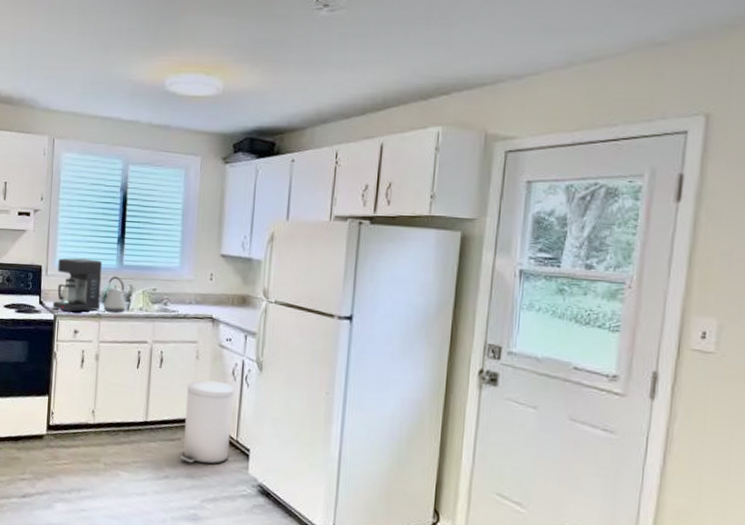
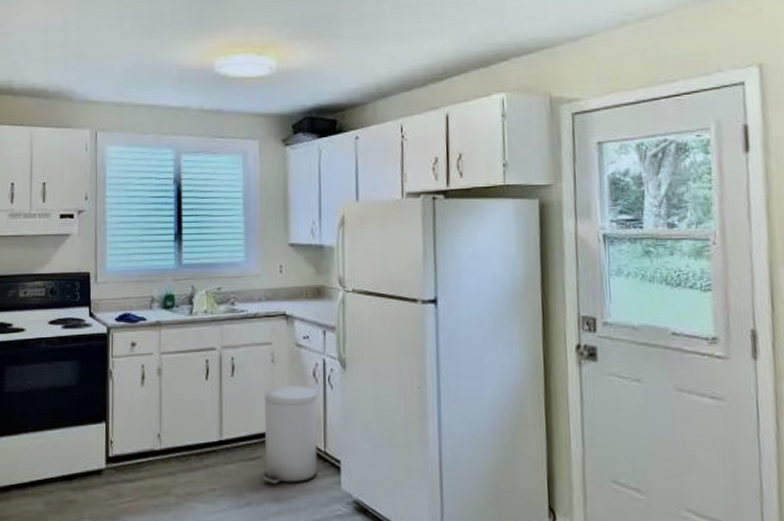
coffee maker: present [52,258,103,312] -> none [104,261,159,322]
kettle: present [103,276,126,314] -> none [163,277,189,319]

